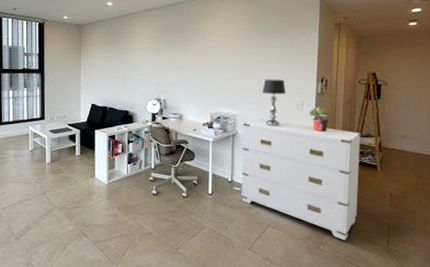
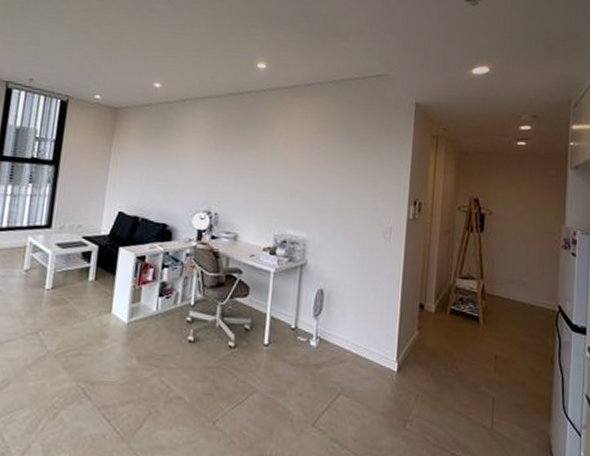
dresser: present [241,118,361,241] -> none [306,246,460,418]
table lamp: present [262,79,286,126] -> none [341,196,371,258]
potted plant: present [309,105,332,132] -> none [397,234,425,269]

